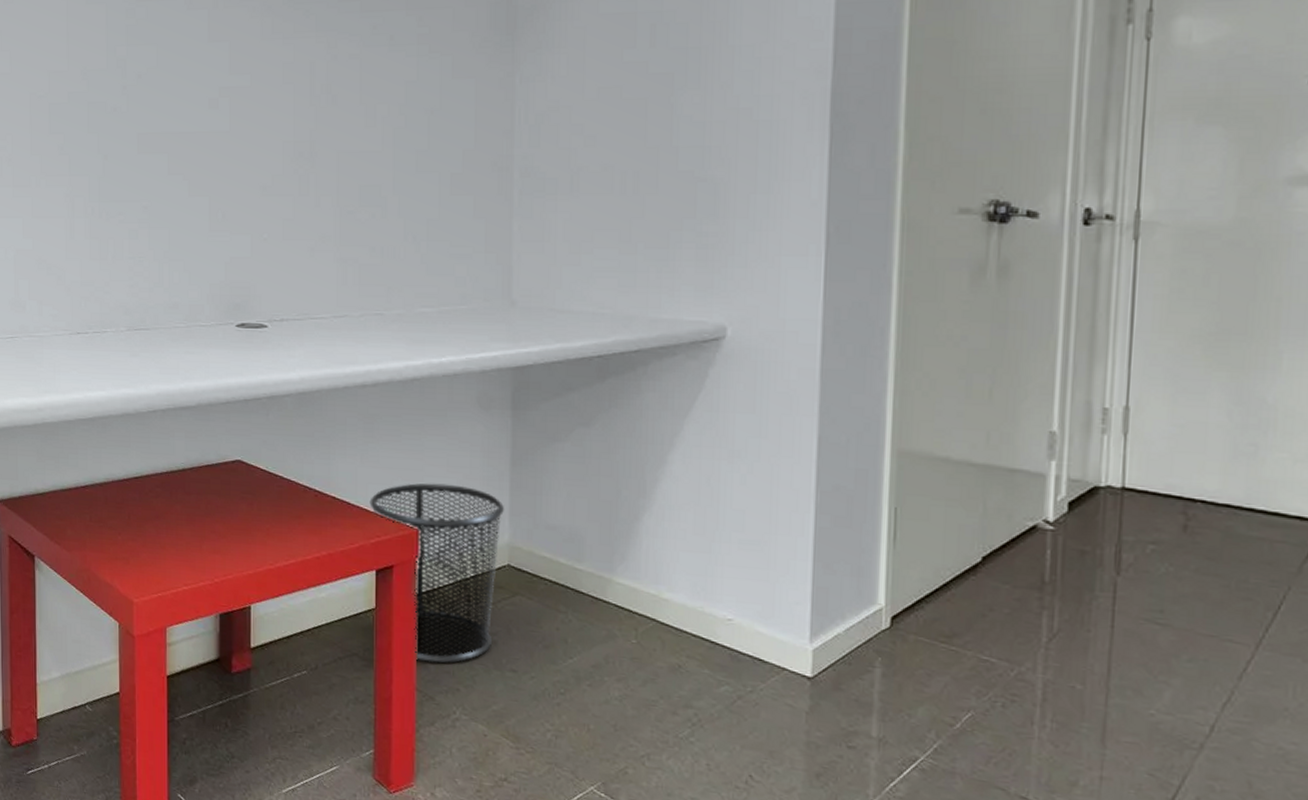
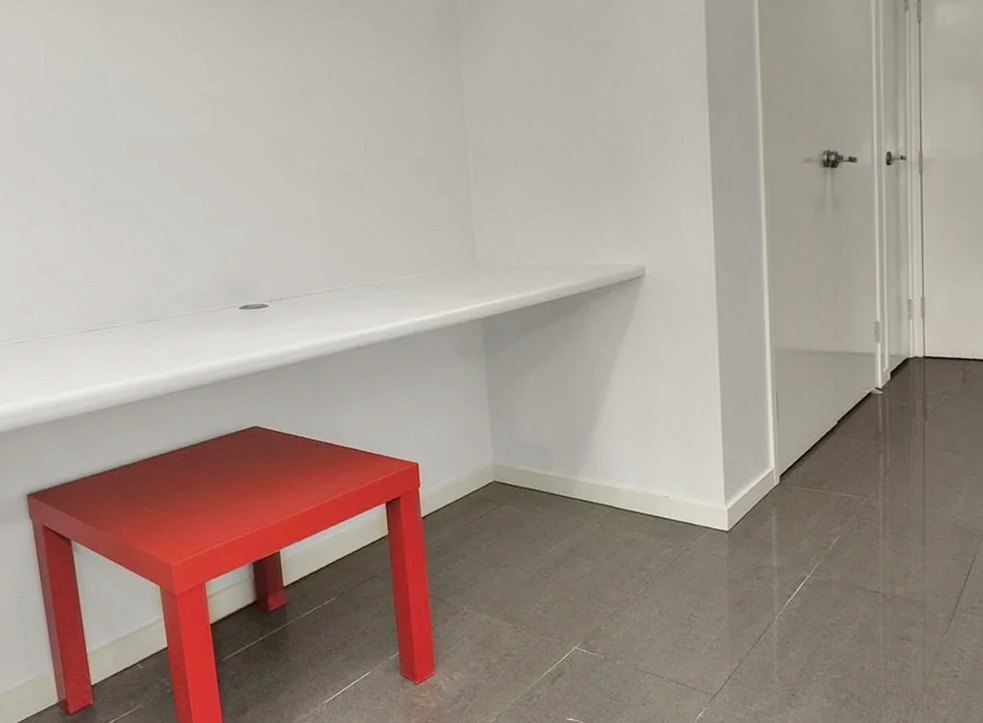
waste bin: present [369,483,504,663] -> none [374,421,487,572]

